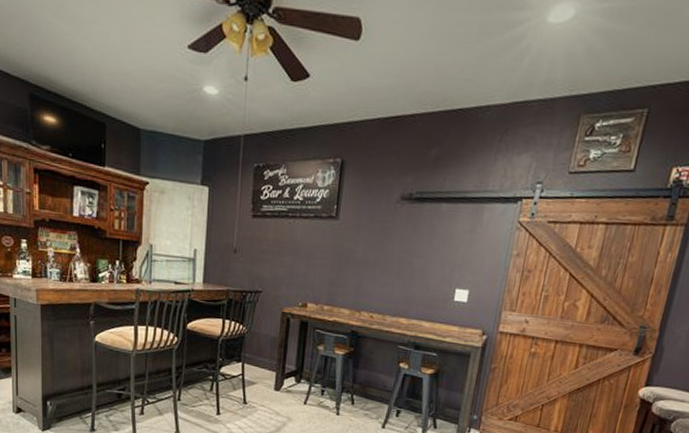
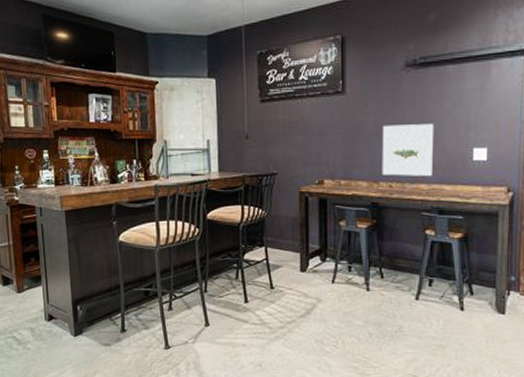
wall art: none [365,256,422,311] -> present [382,124,434,176]

